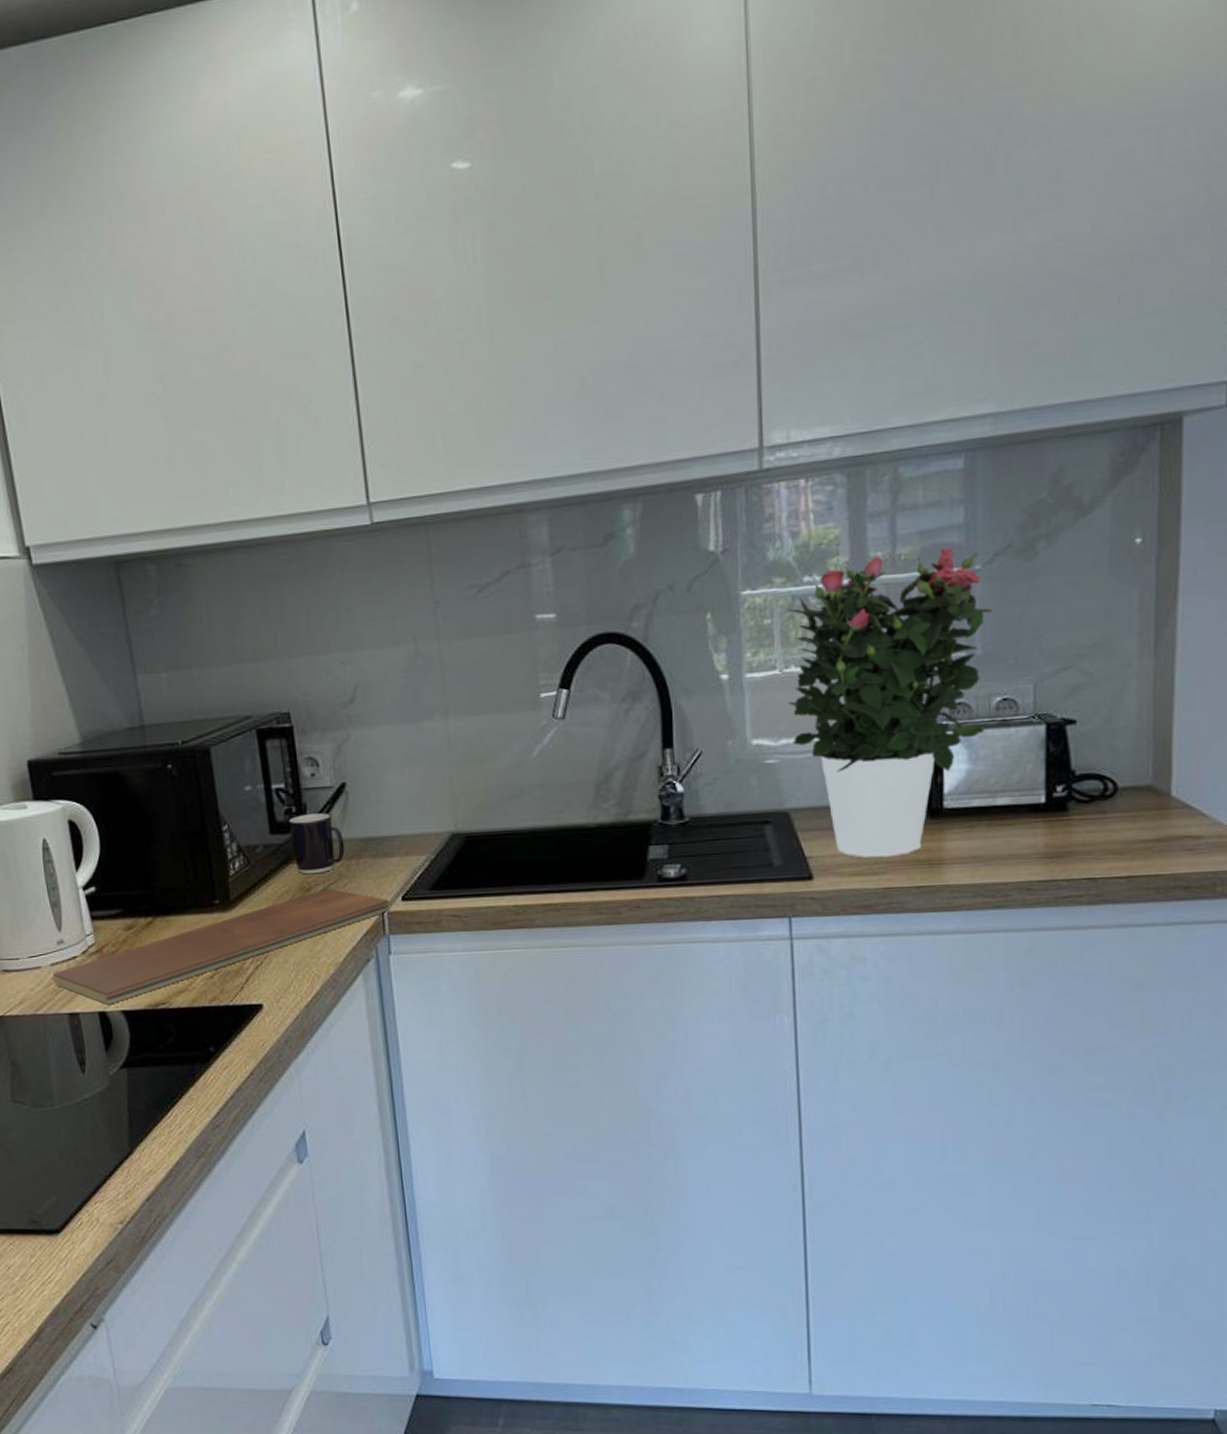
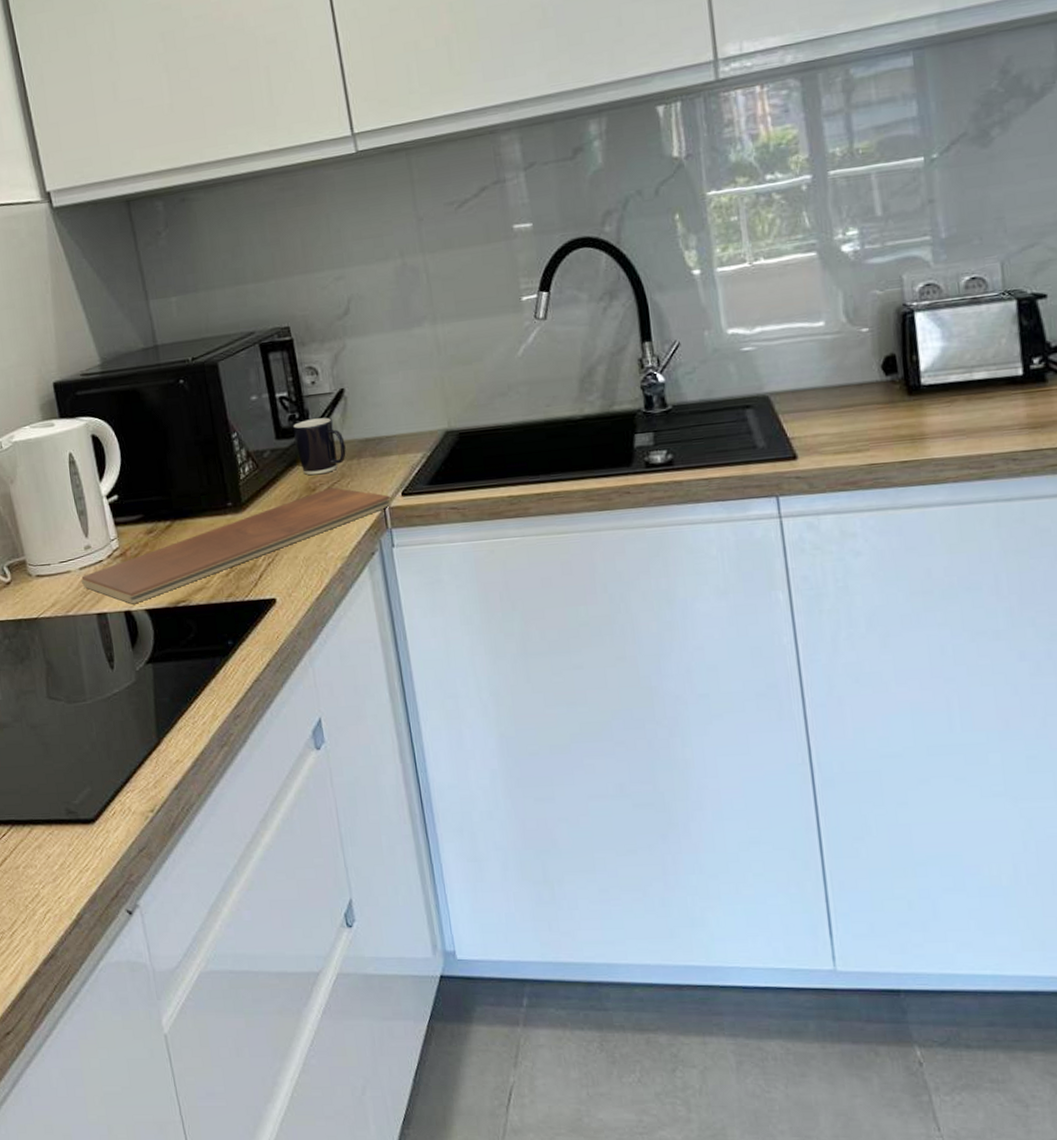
potted flower: present [787,547,992,858] -> none [752,140,956,436]

